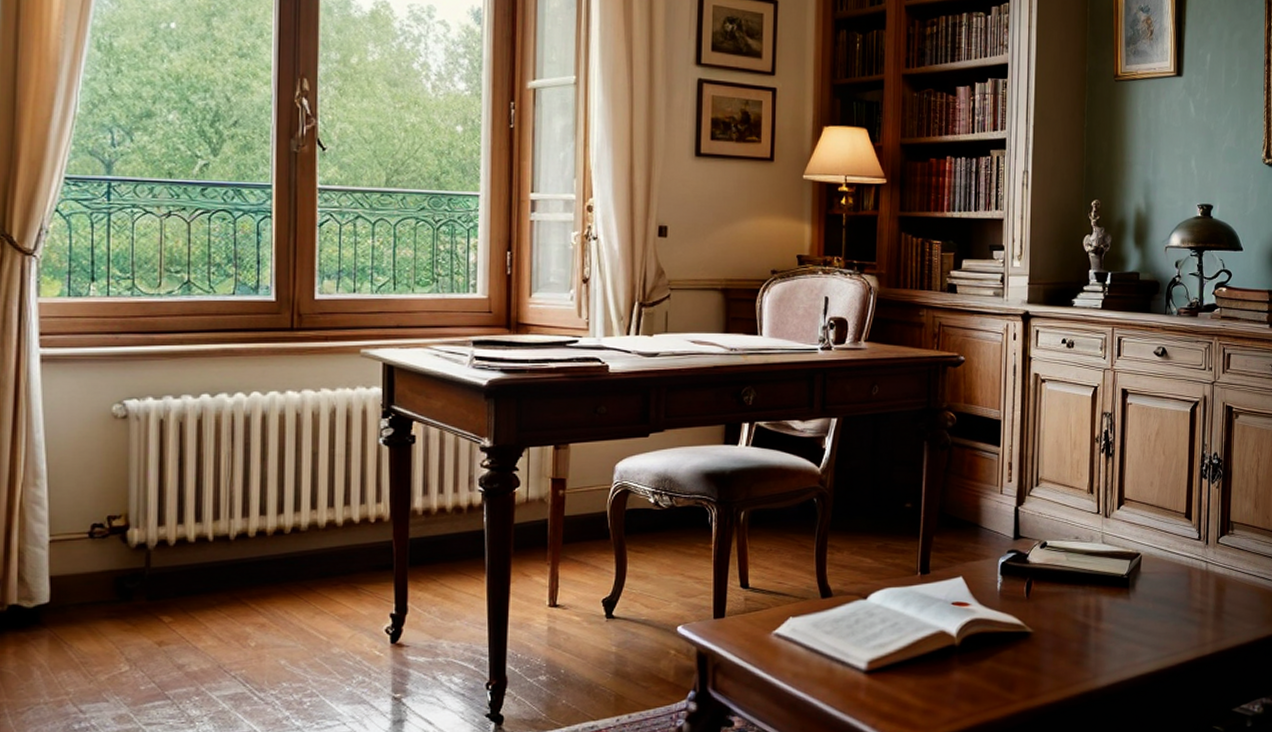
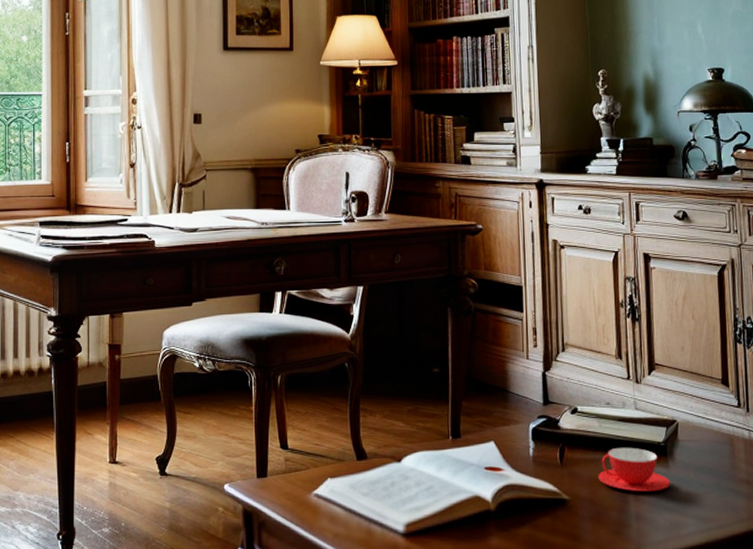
teacup: none [1062,580,1130,623] -> present [598,447,671,492]

